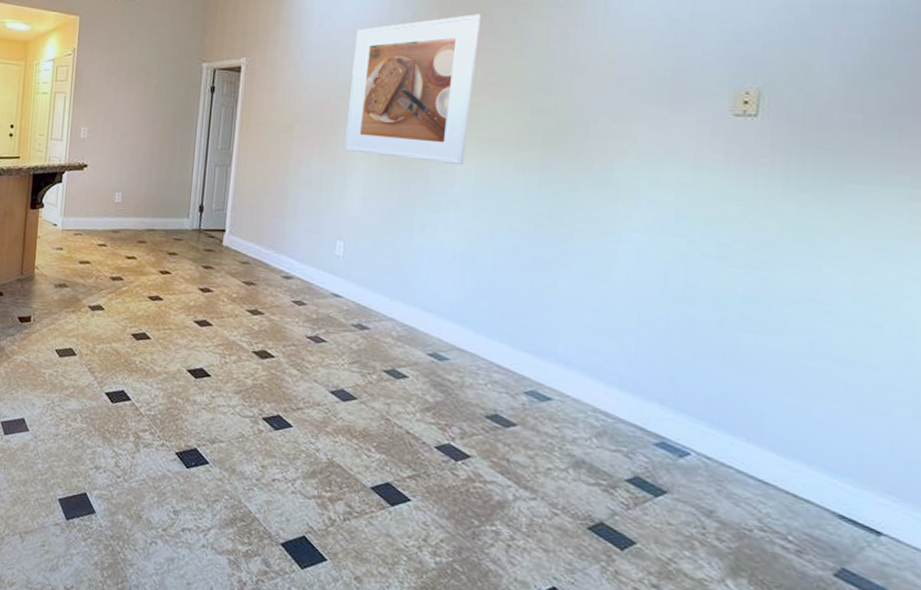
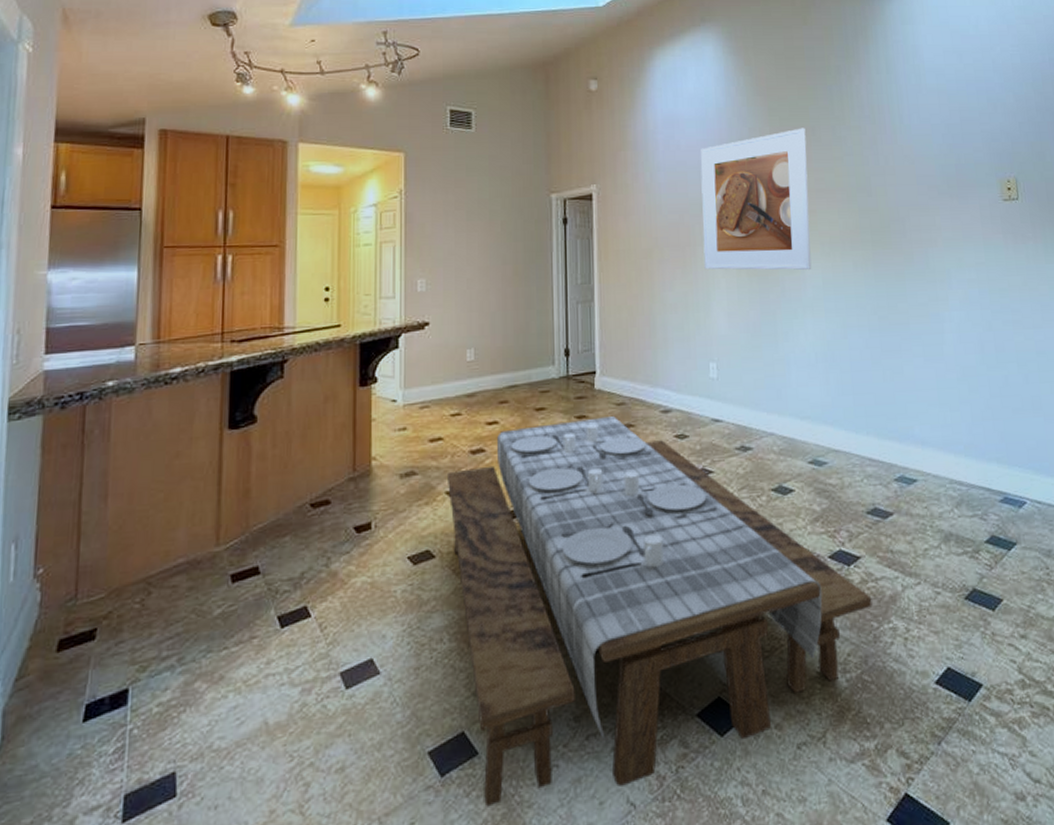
dining table: none [90,266,477,579] -> present [446,415,872,807]

